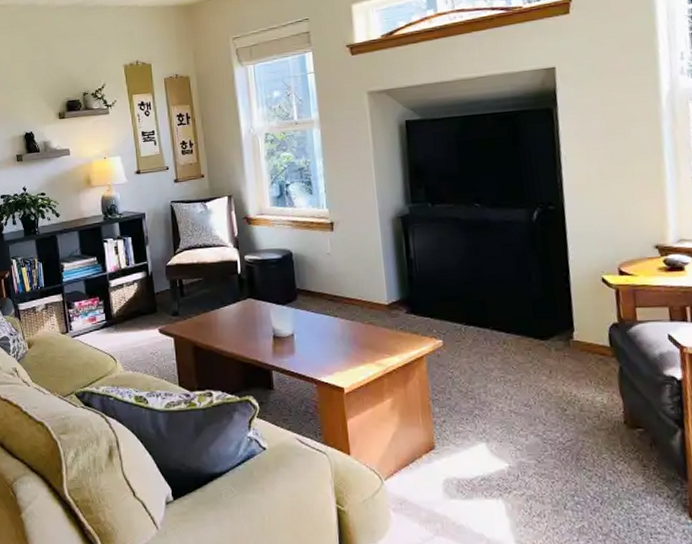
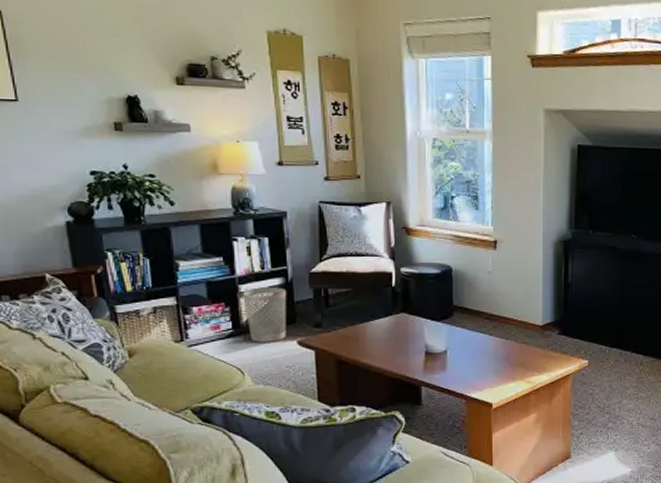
wastebasket: none [113,281,149,332] -> present [243,287,287,342]

